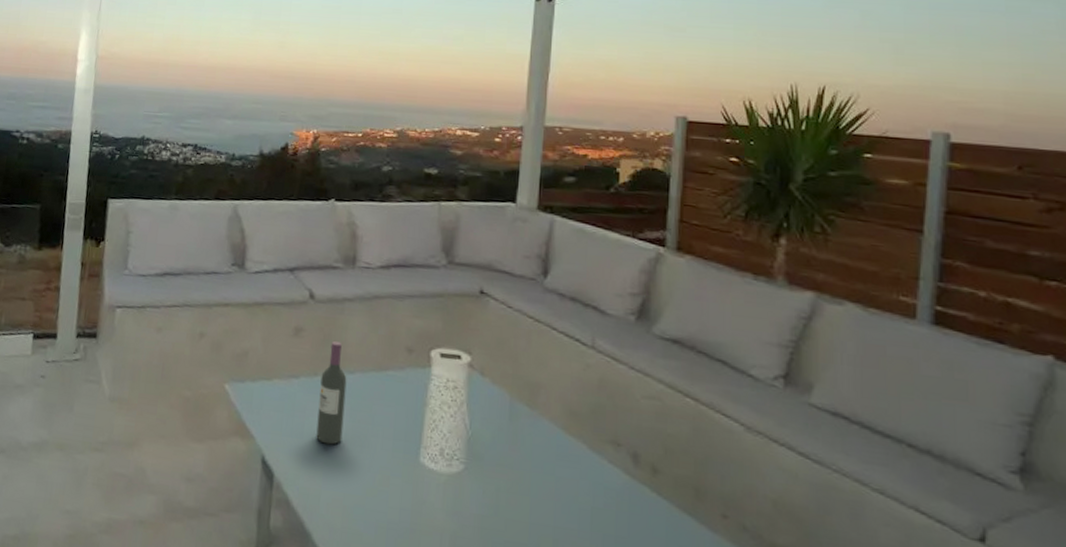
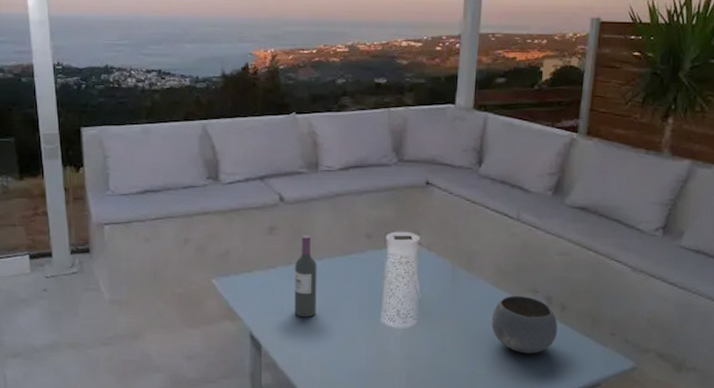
bowl: none [559,446,649,531] -> present [491,295,558,354]

